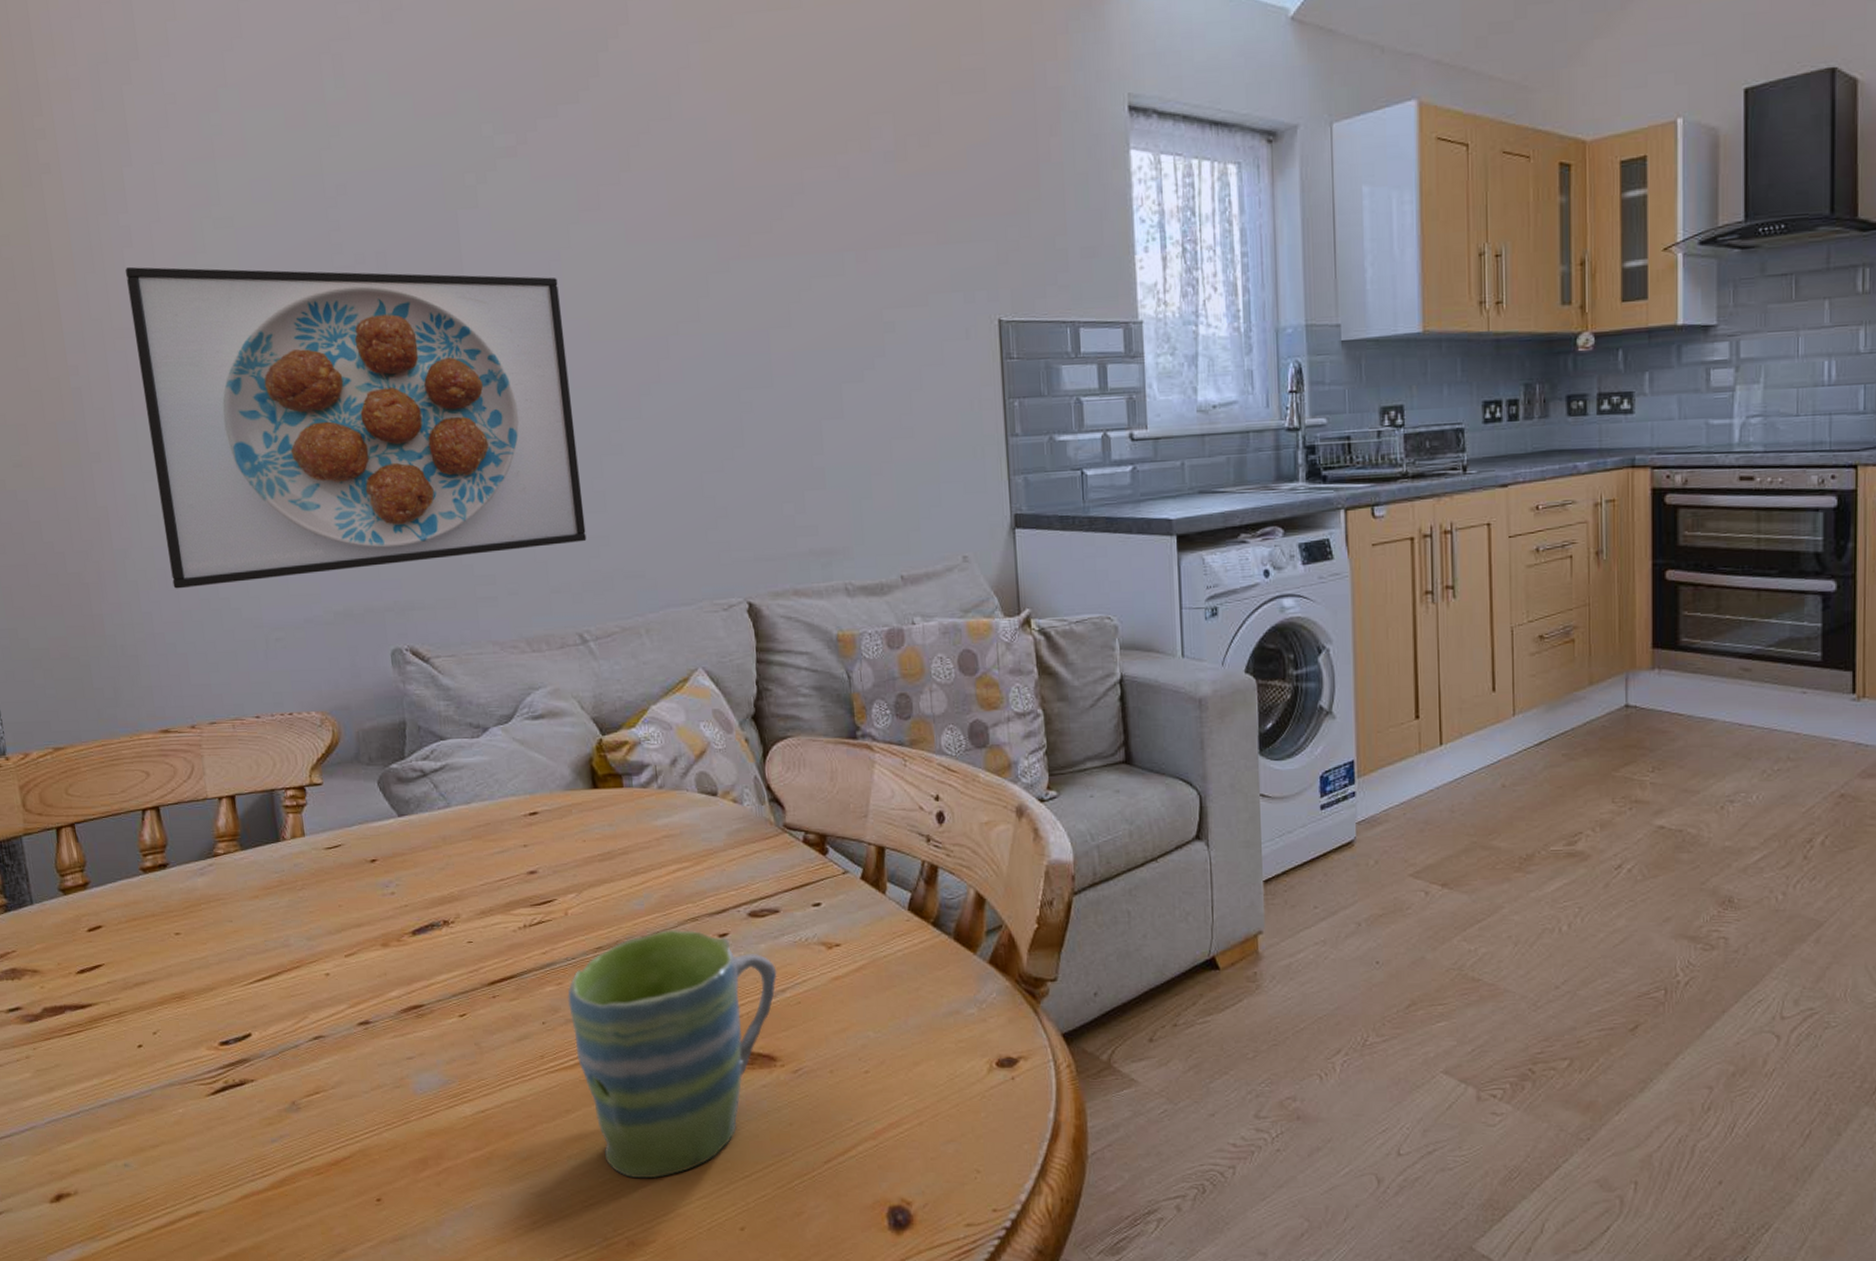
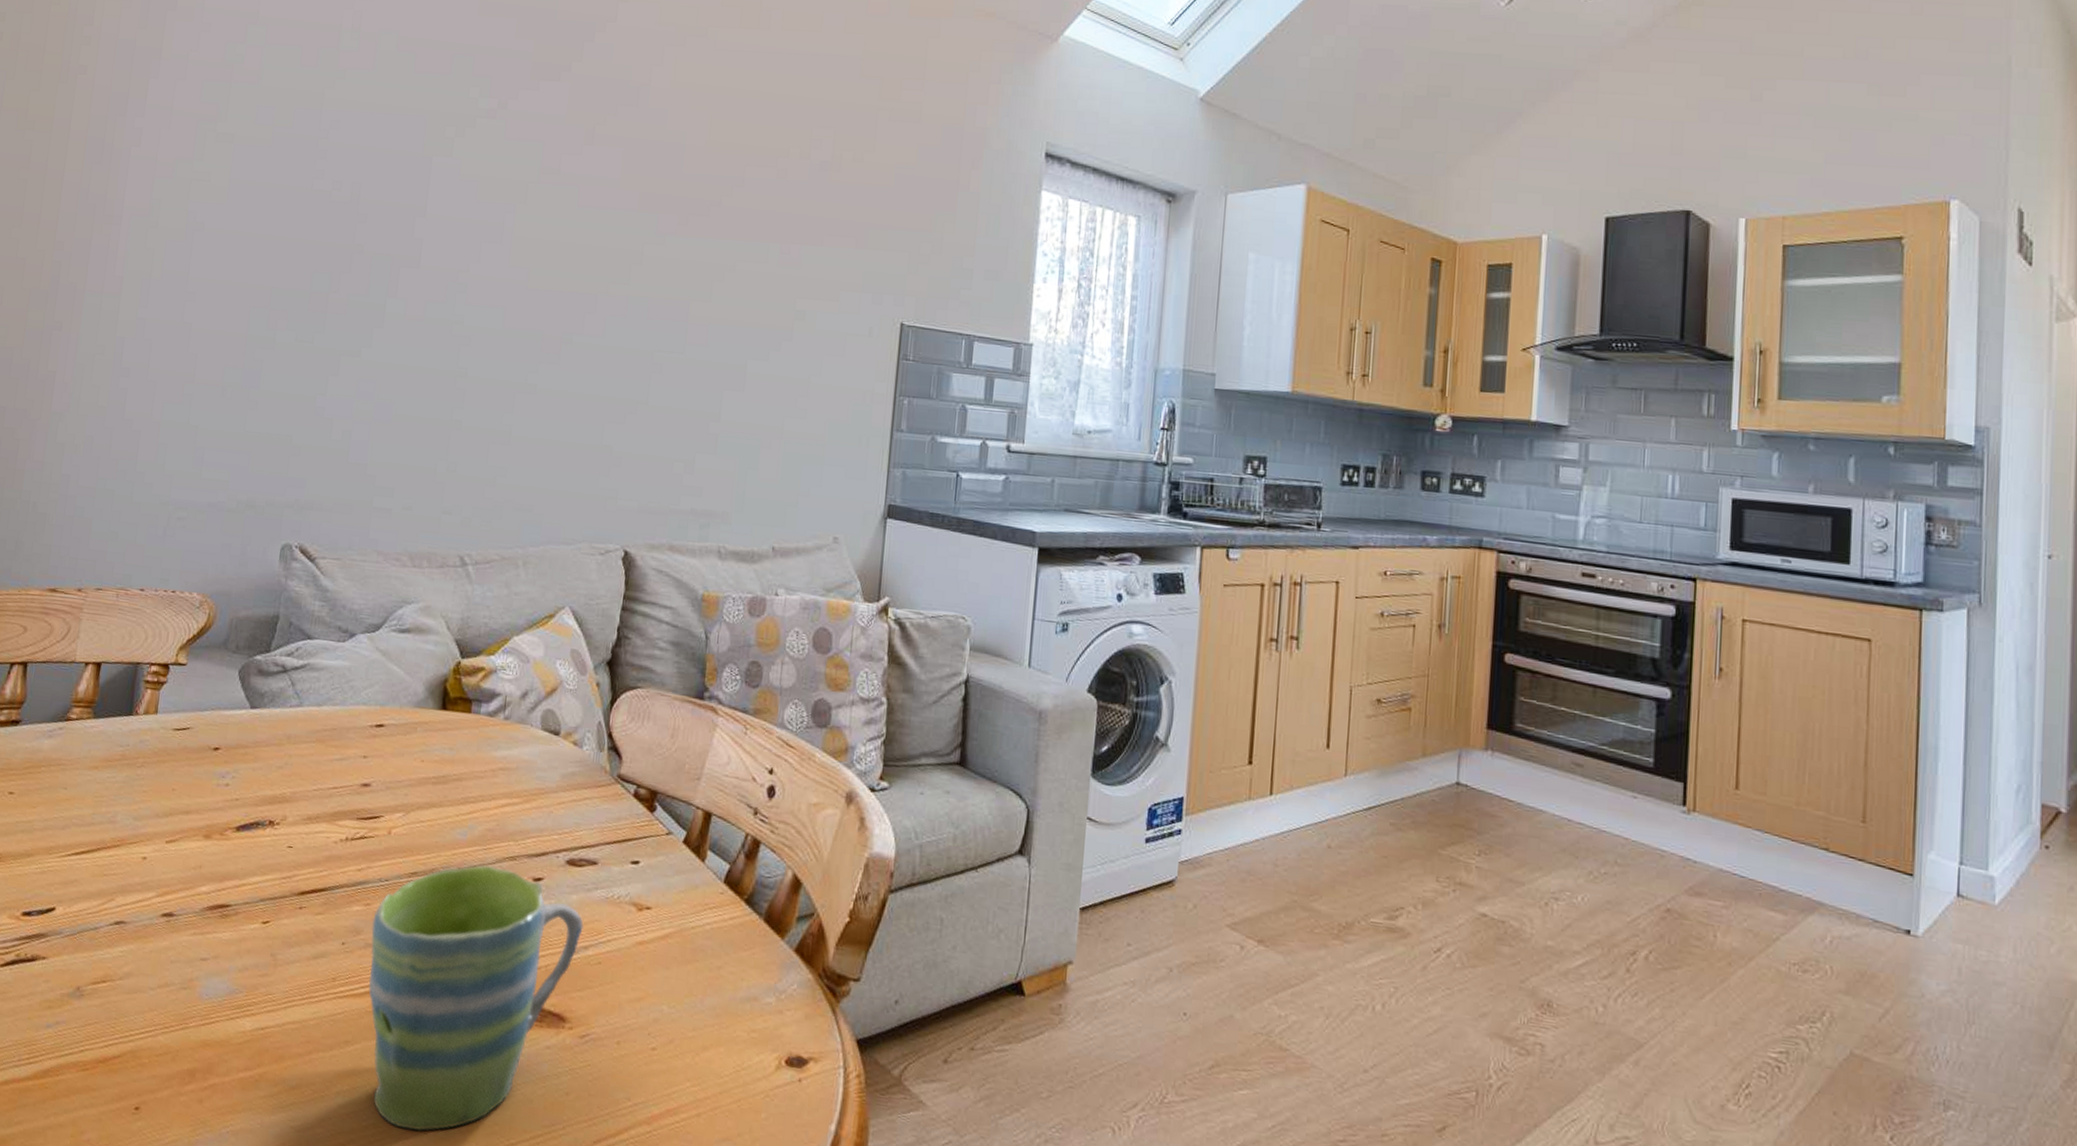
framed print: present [125,266,587,589] -> none [96,163,509,470]

